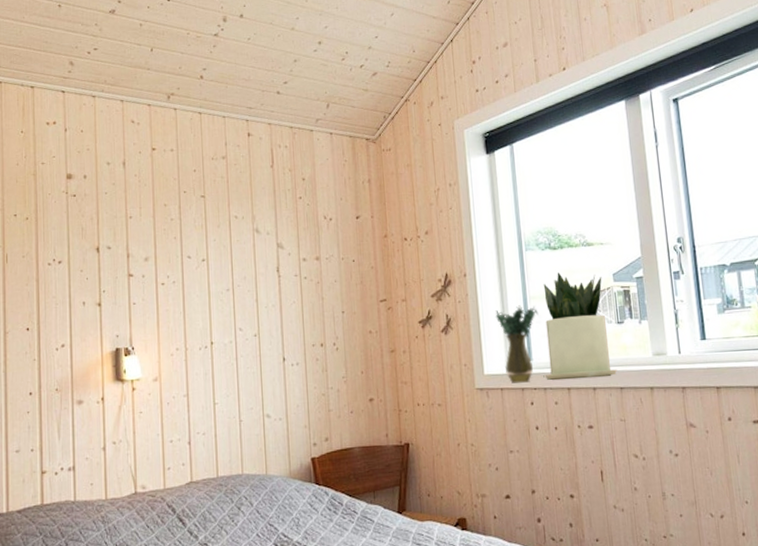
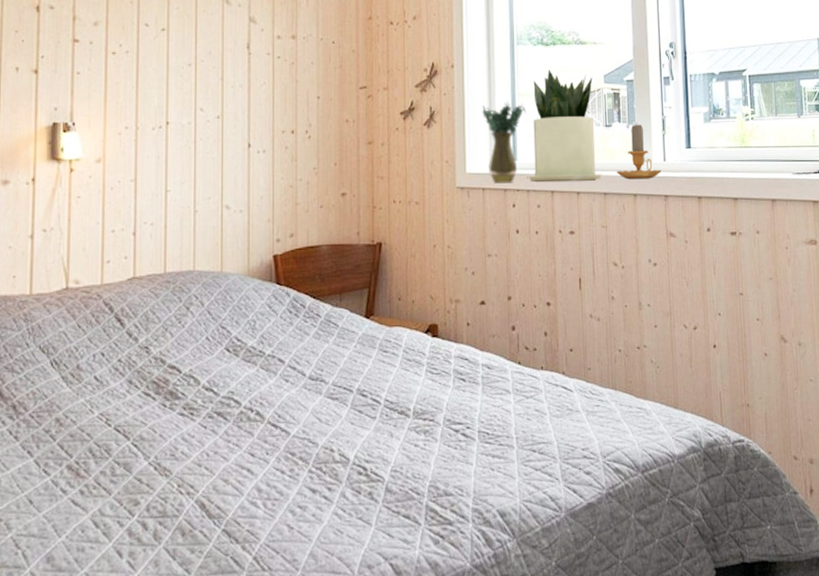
candle: none [631,318,677,374] -> present [616,123,661,180]

